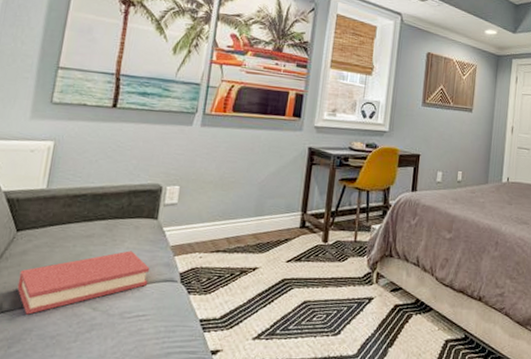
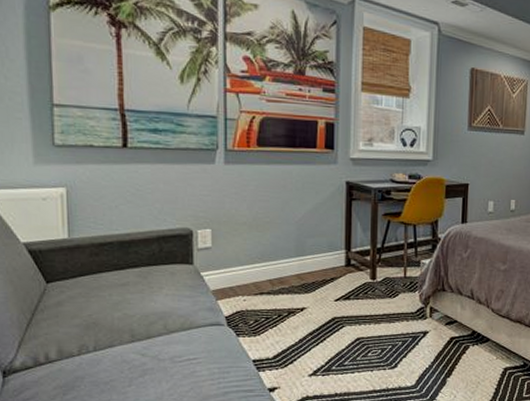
hardback book: present [17,251,150,315] -> none [59,297,194,363]

